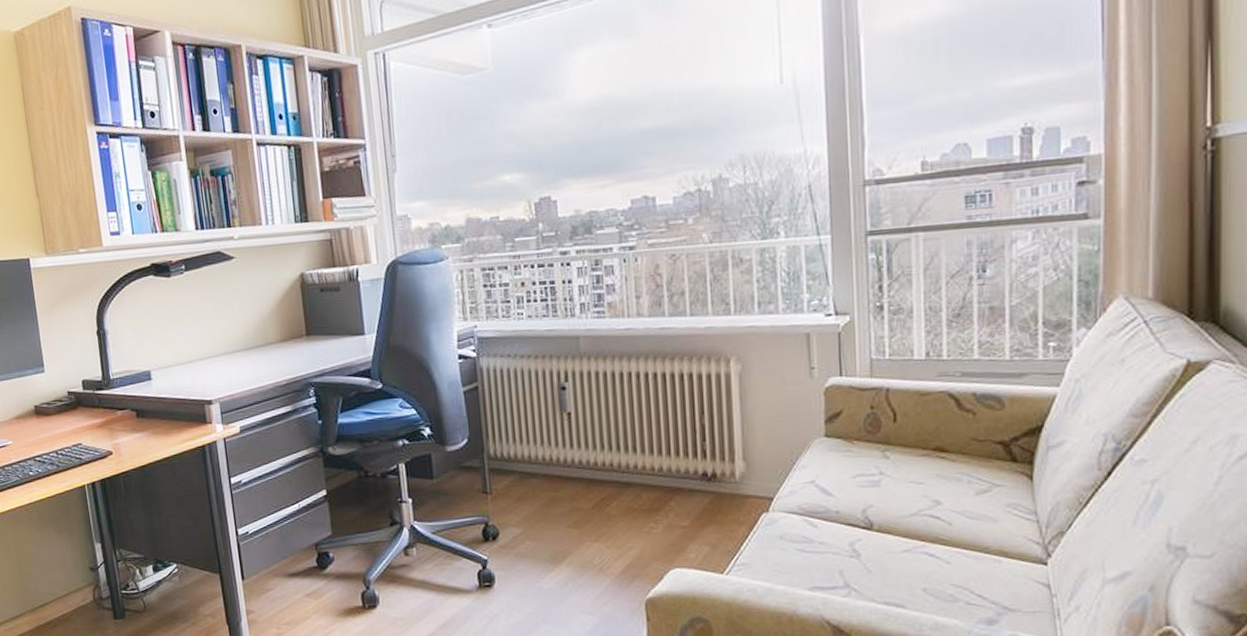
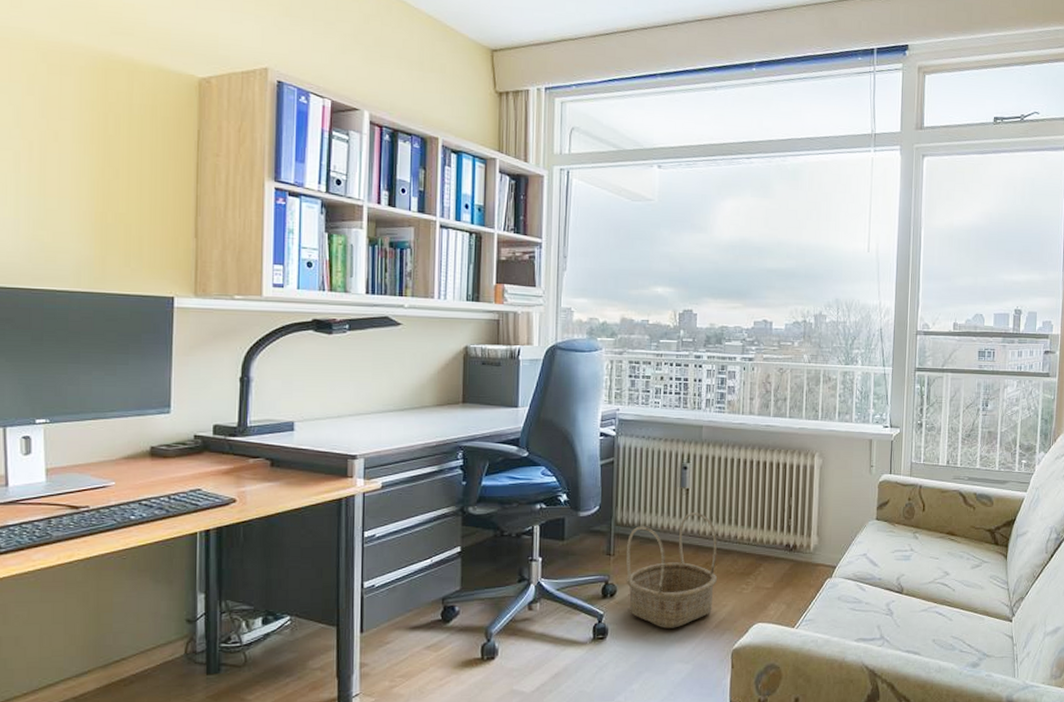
basket: none [504,440,619,575] -> present [626,513,718,628]

